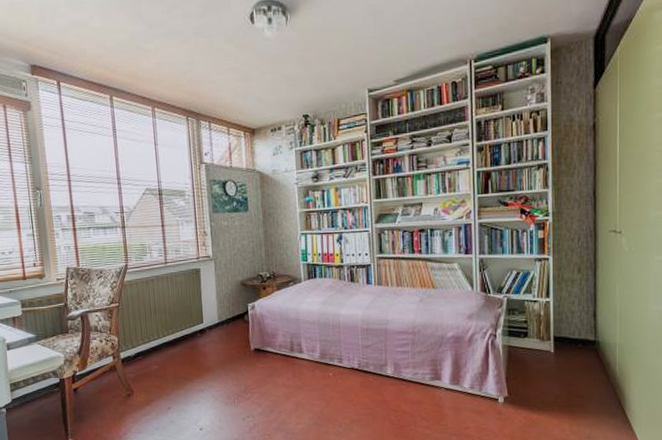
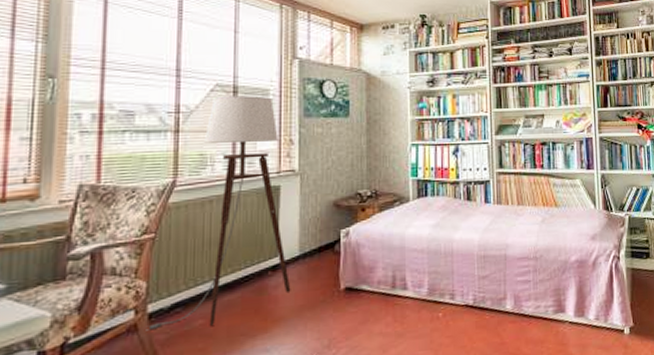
floor lamp: none [121,197,215,371] -> present [146,96,291,331]

